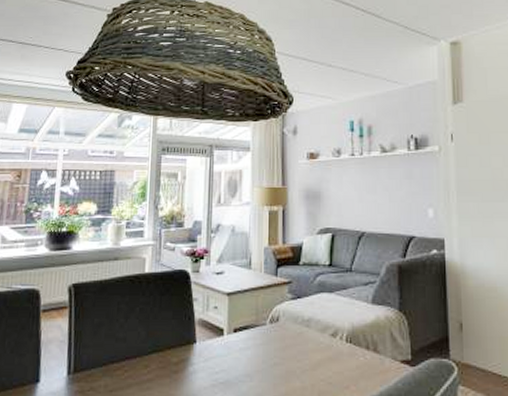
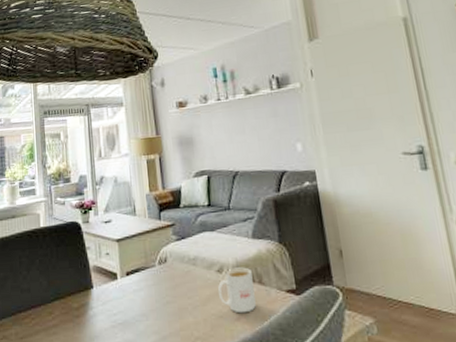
mug: none [329,333,368,381] -> present [217,267,256,314]

